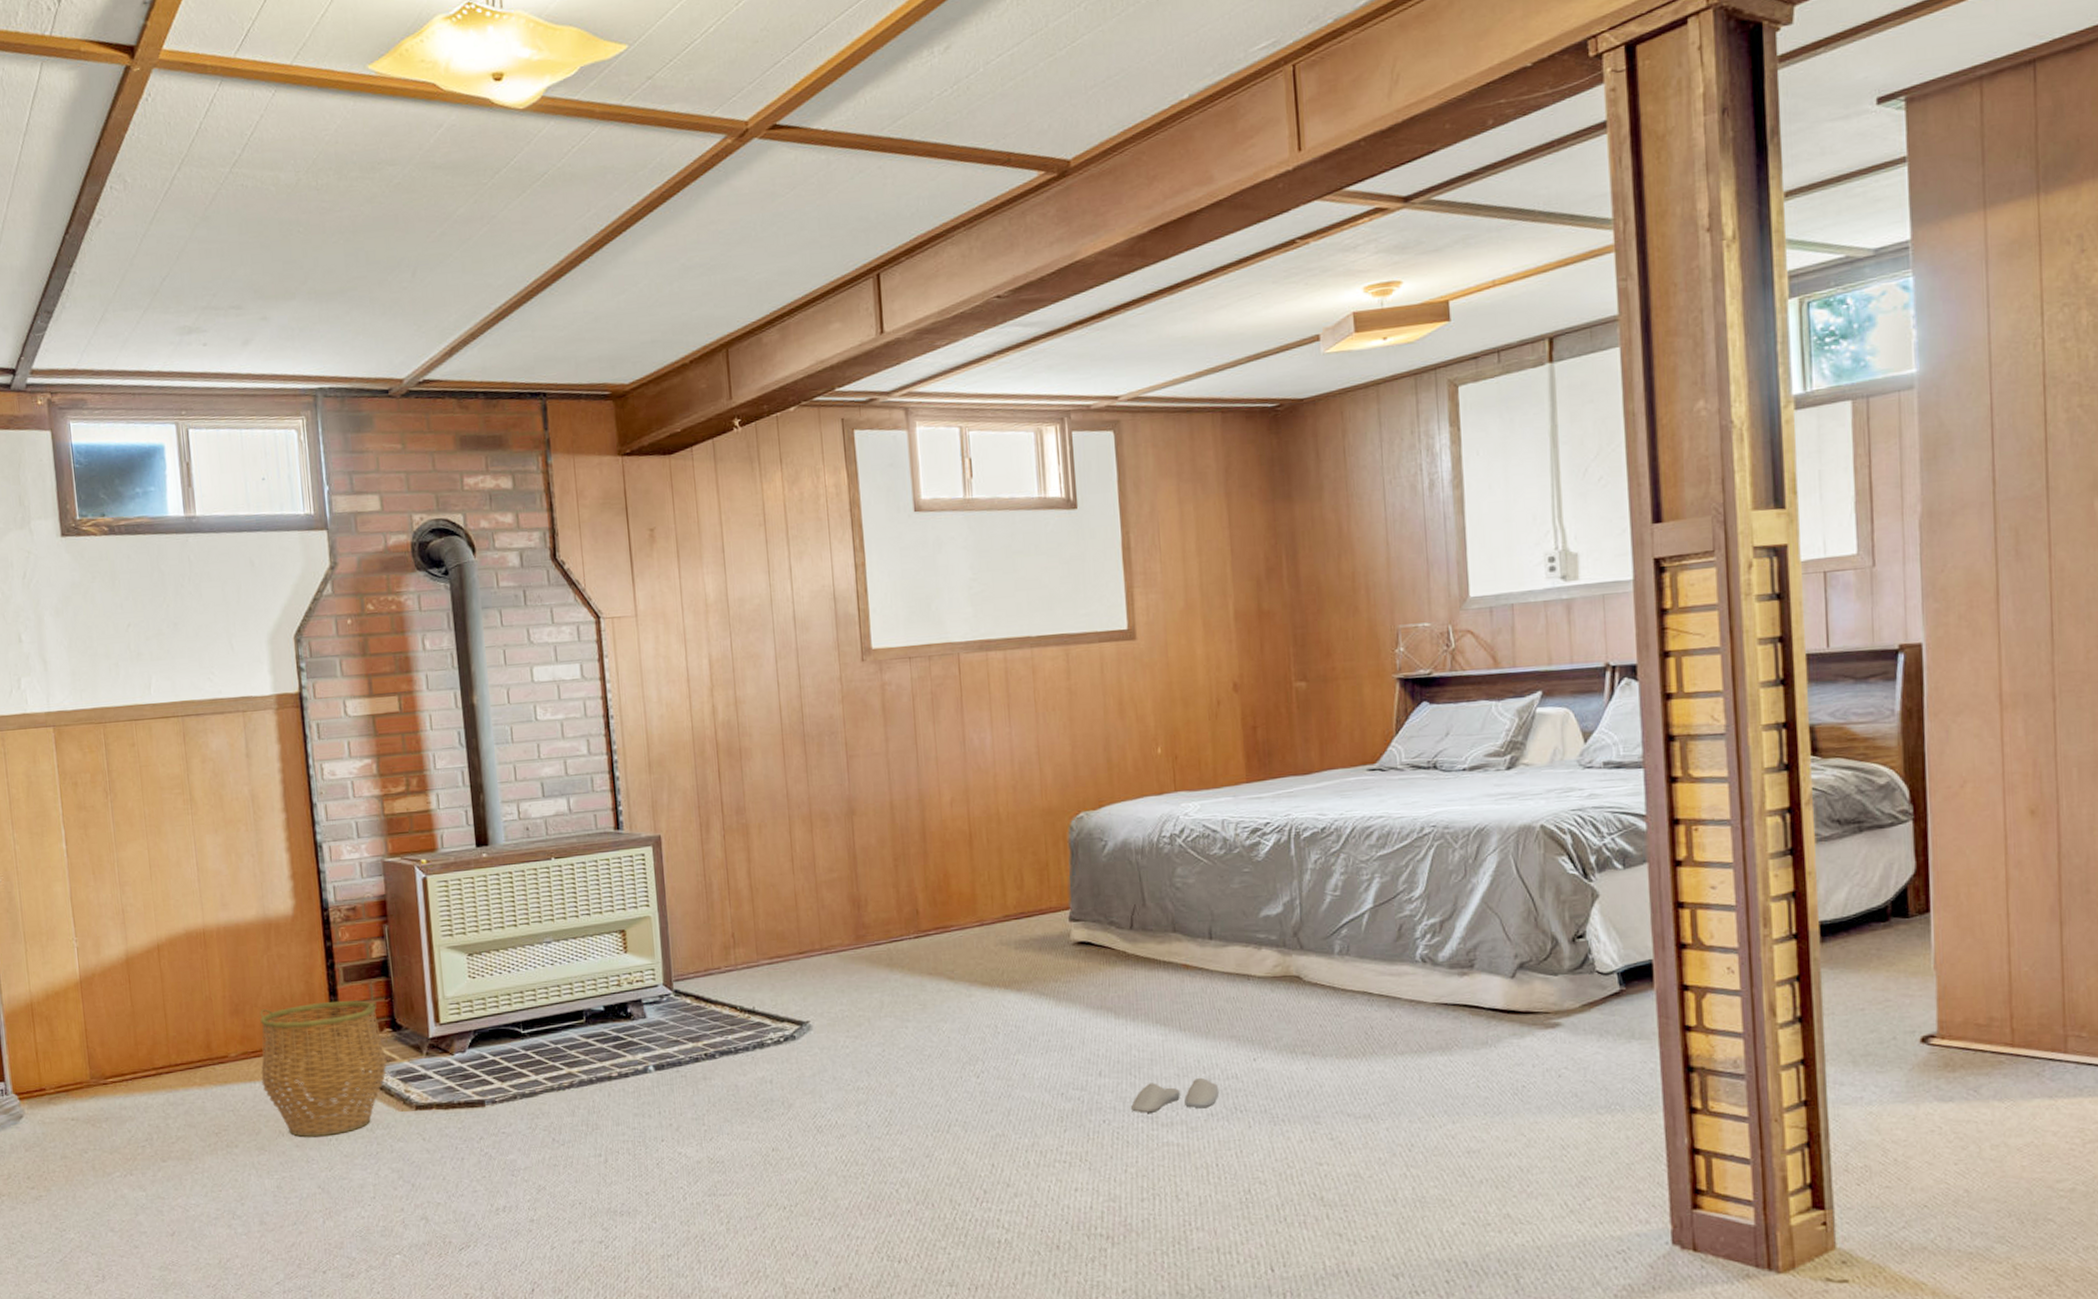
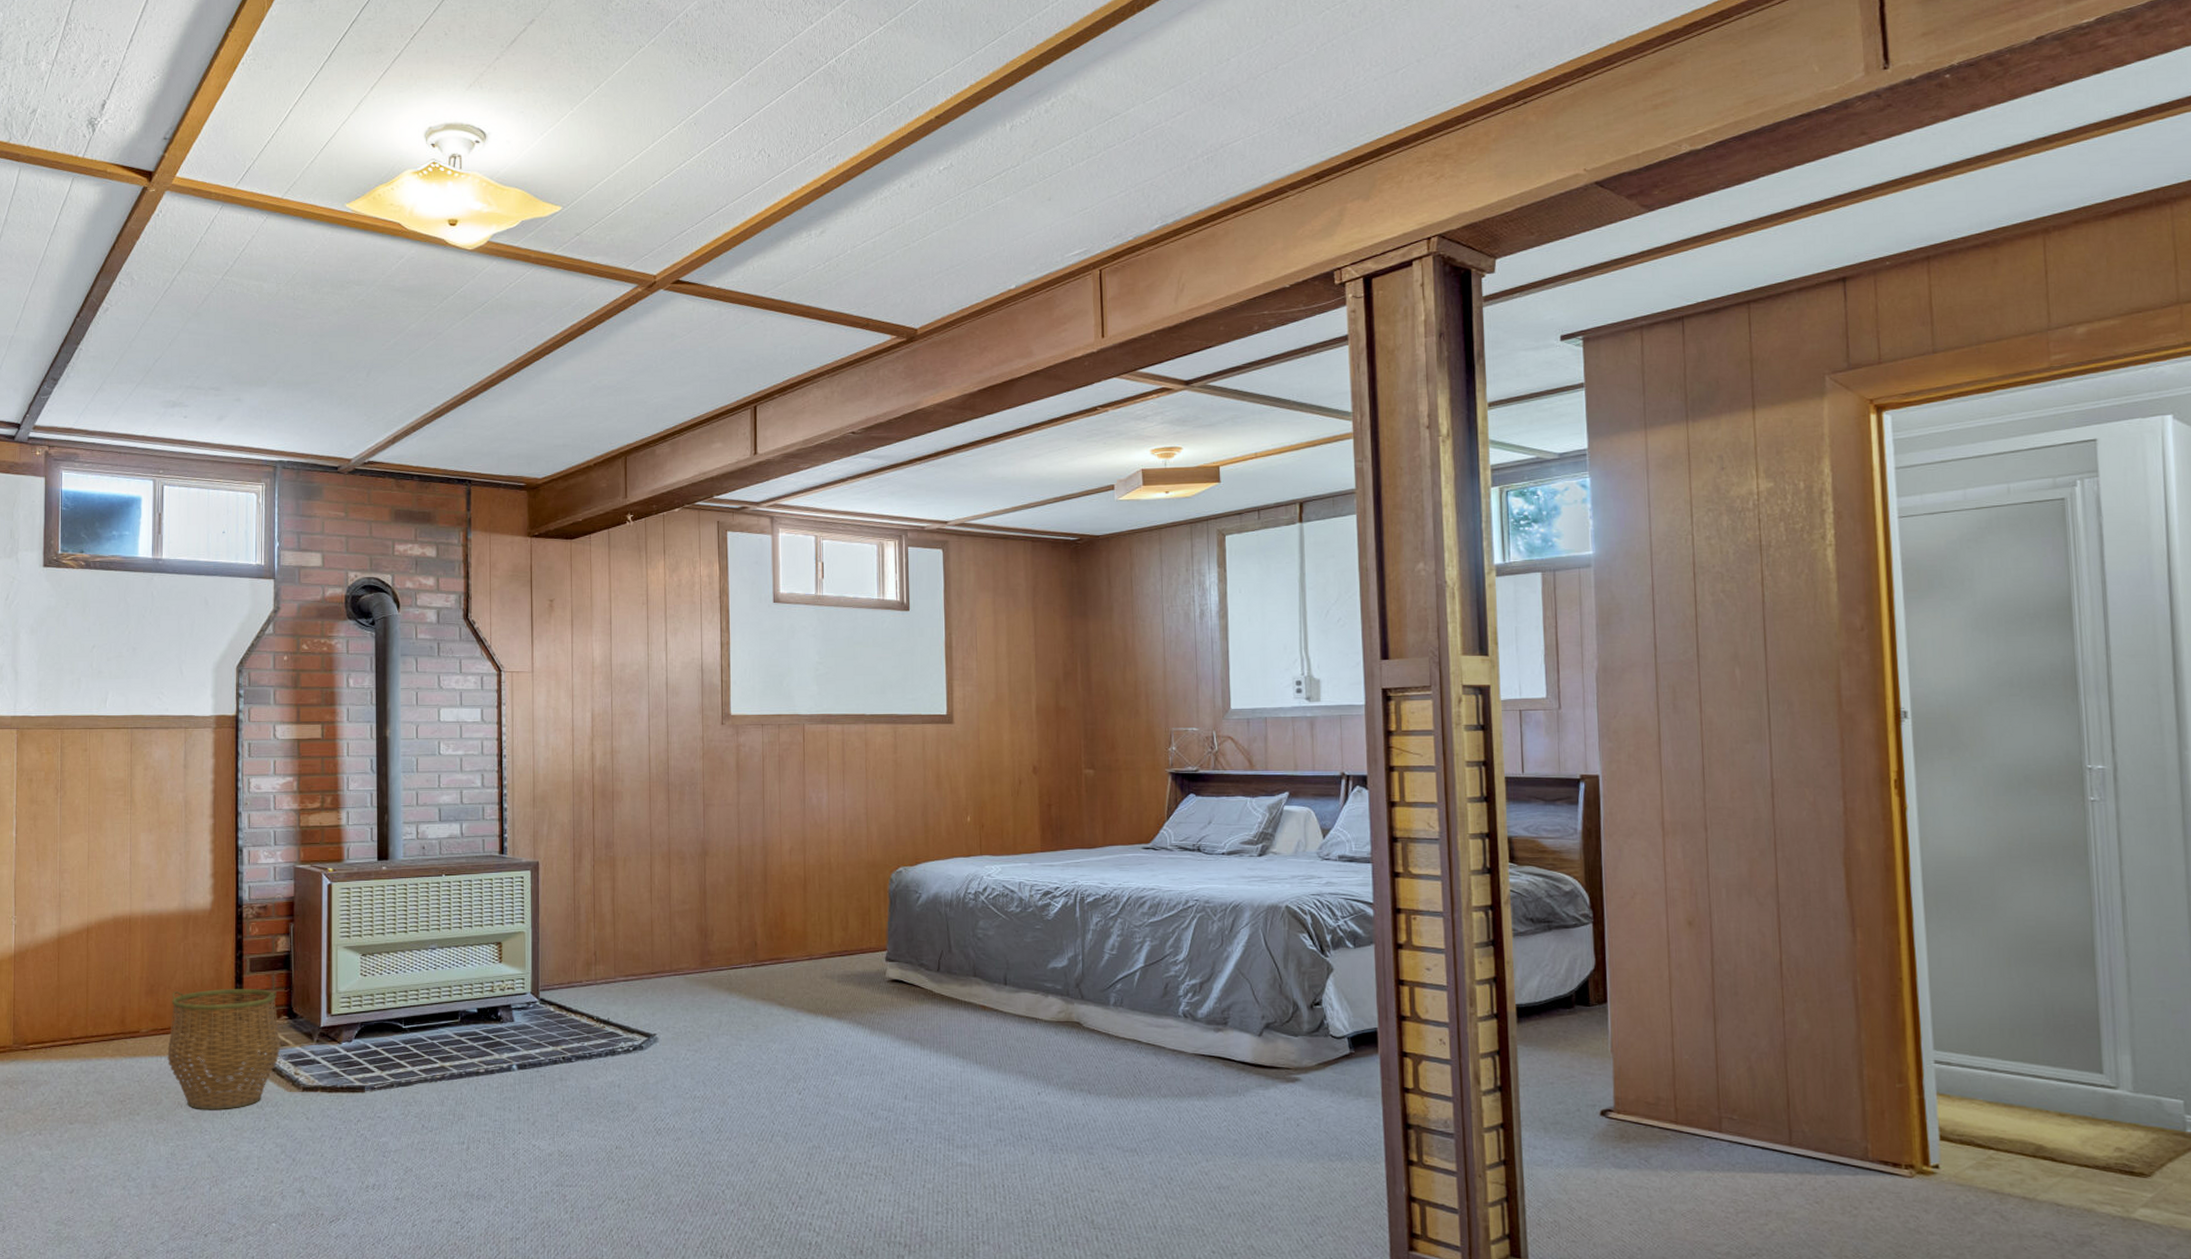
slippers: present [1131,1077,1220,1113] -> none [931,1106,1008,1135]

